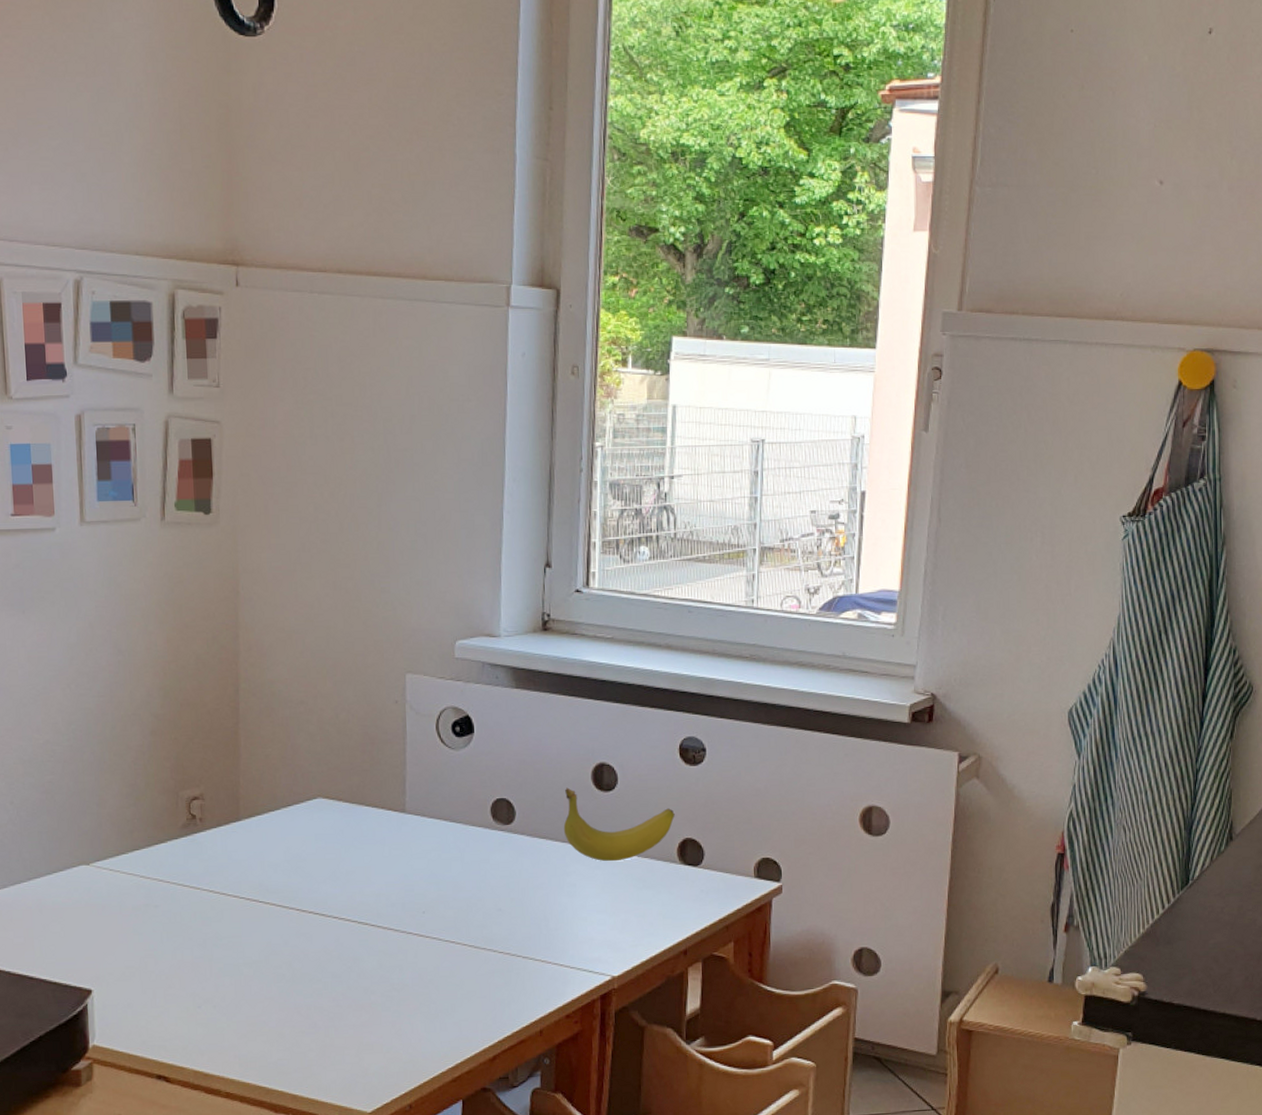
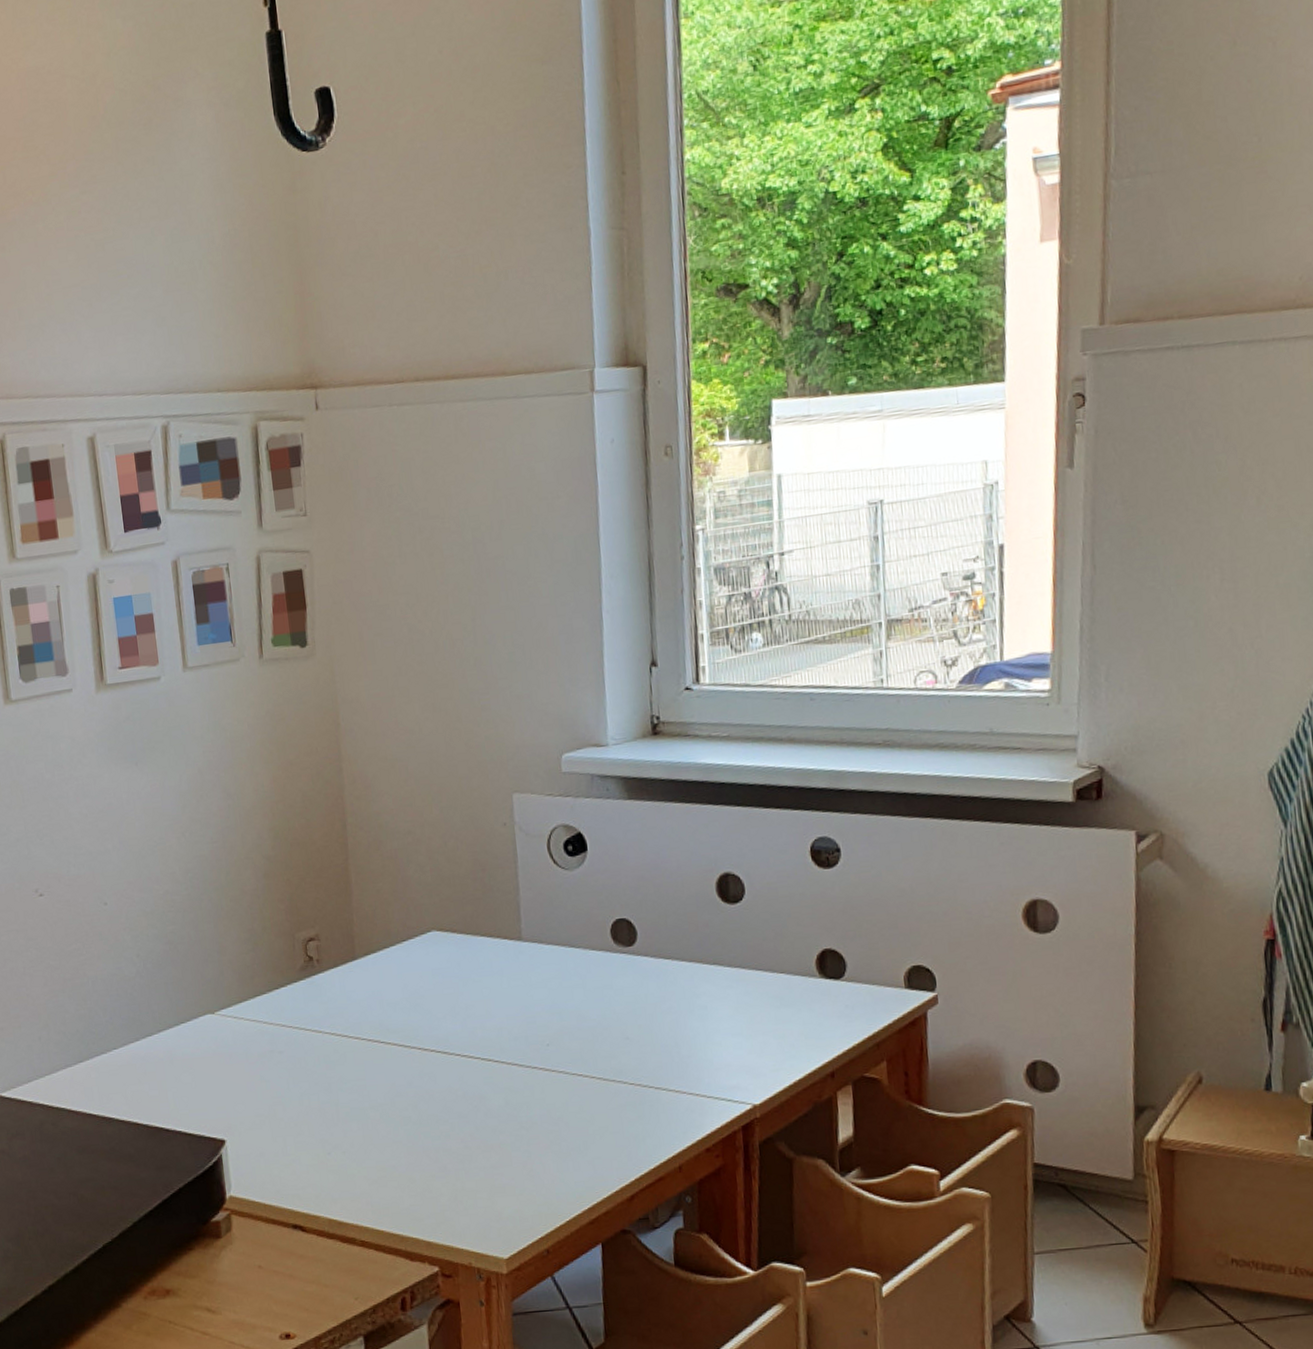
banana: present [563,787,675,862] -> none [688,902,811,980]

